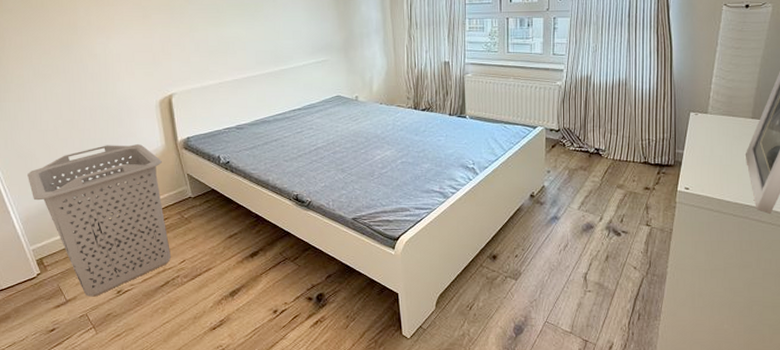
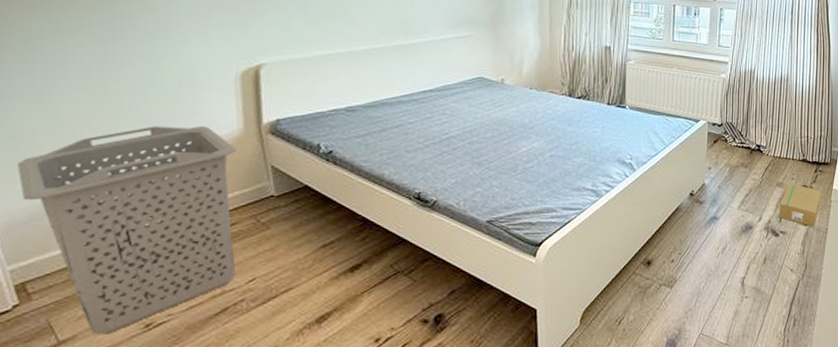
box: none [620,185,664,227] -> present [779,183,821,227]

